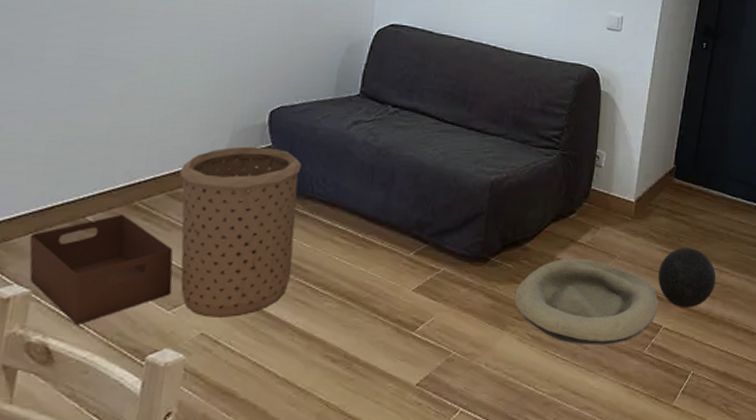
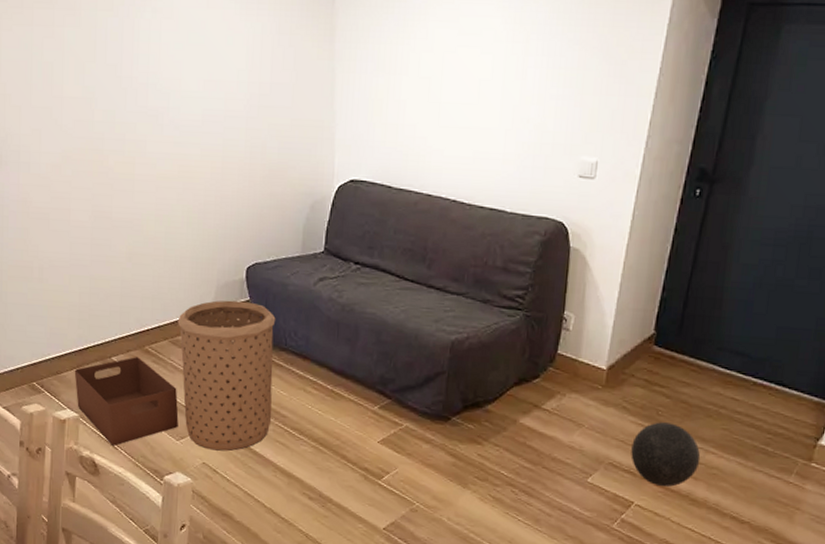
dog bed: present [514,258,658,346] -> none [475,423,630,515]

